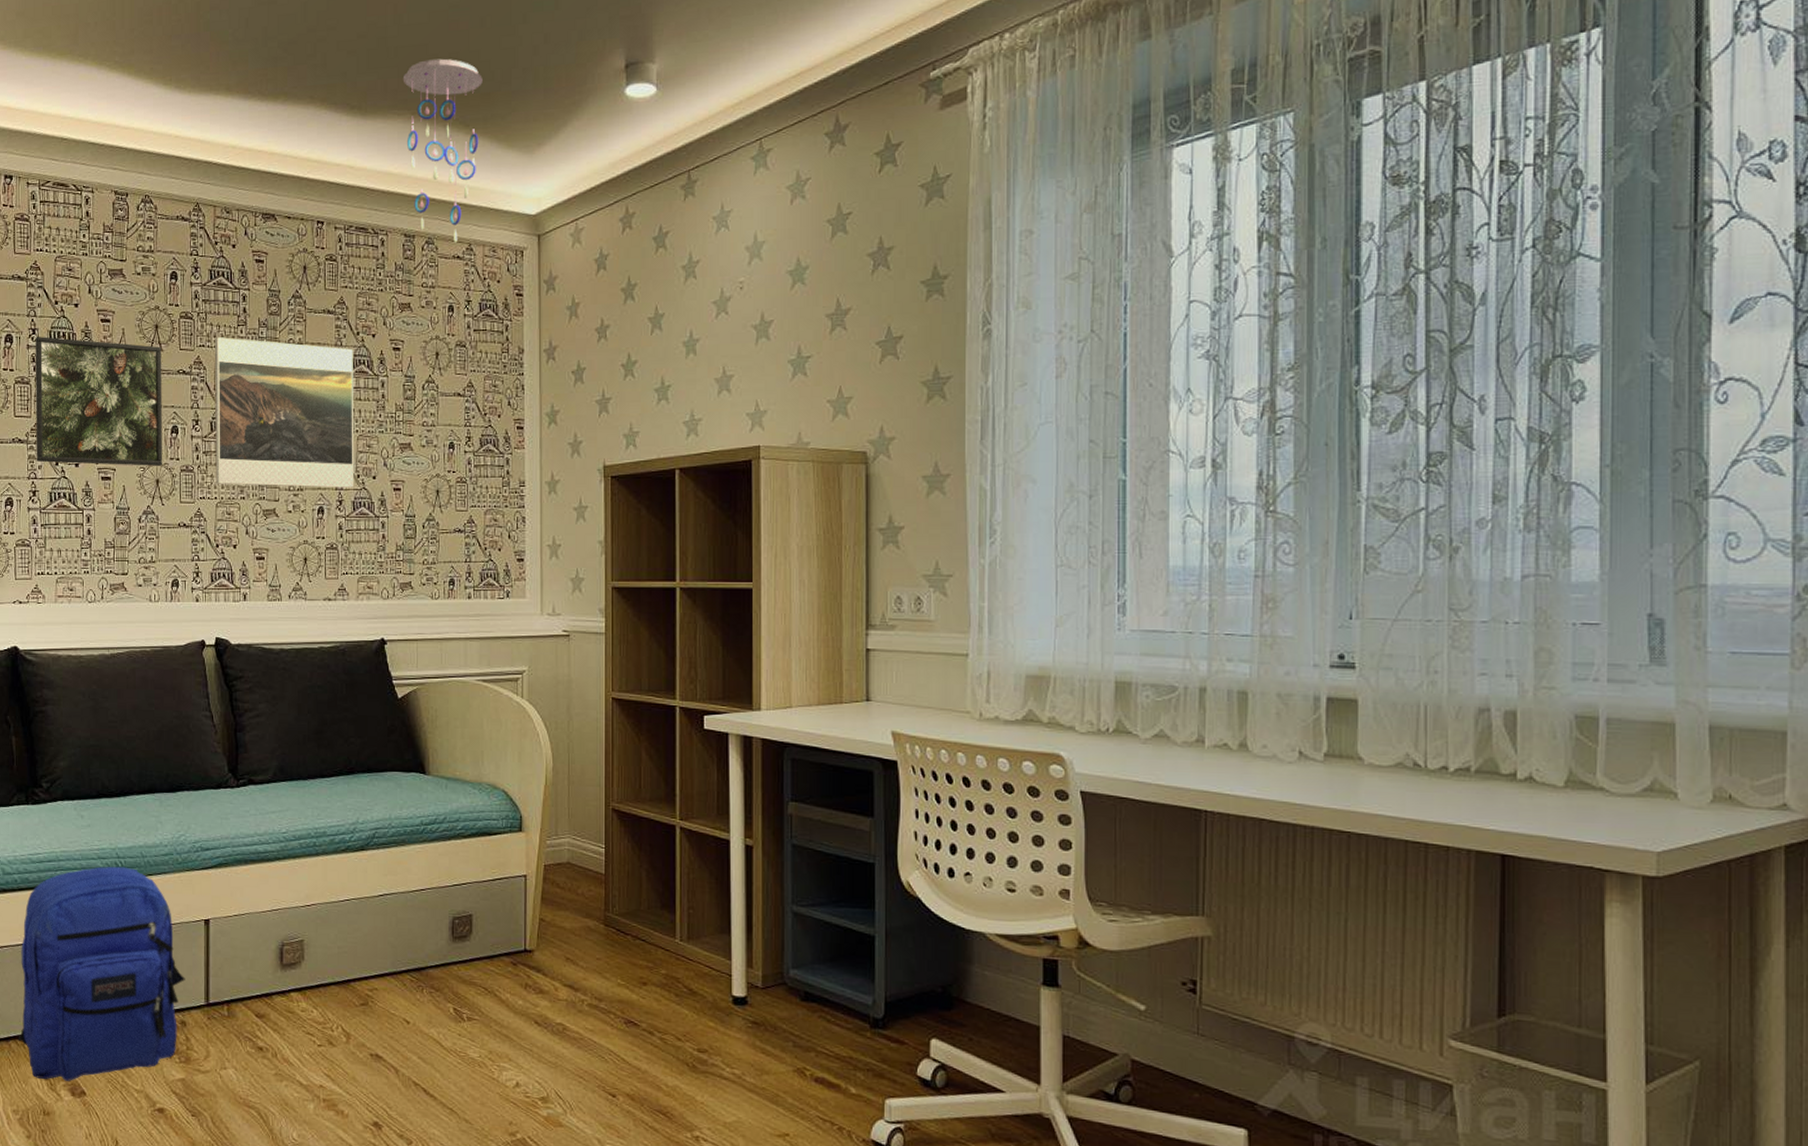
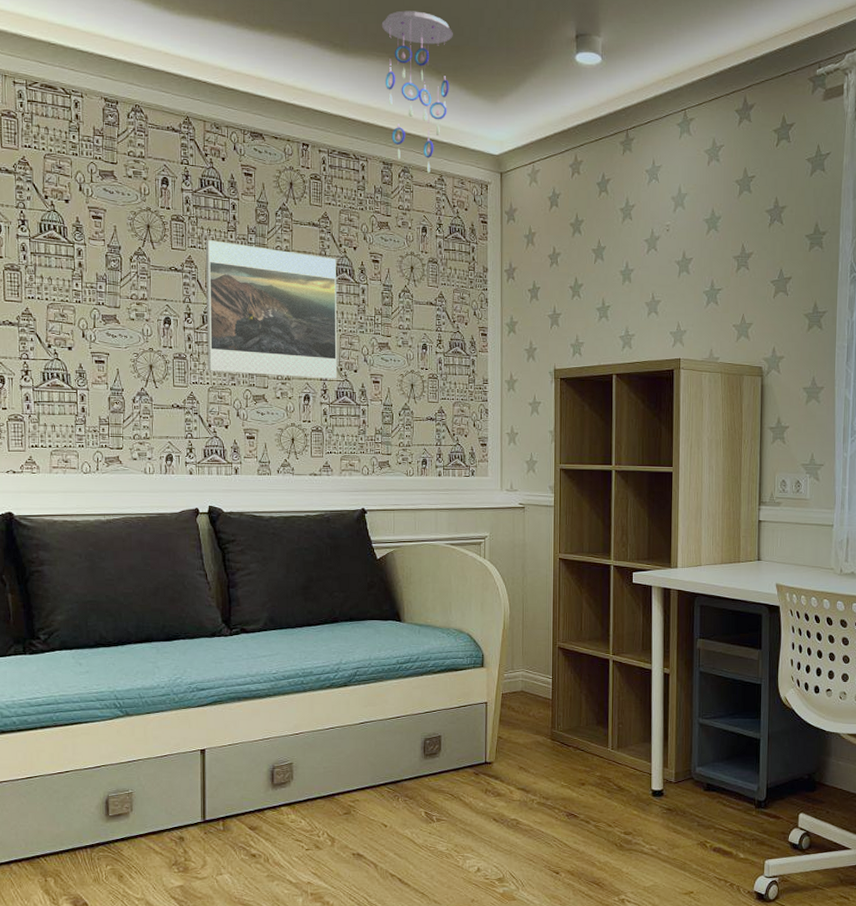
backpack: present [17,866,185,1081] -> none [18,707,183,896]
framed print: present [35,336,162,466] -> none [24,228,155,353]

